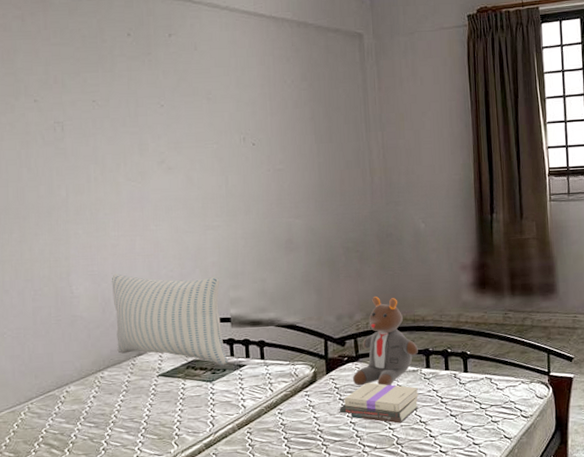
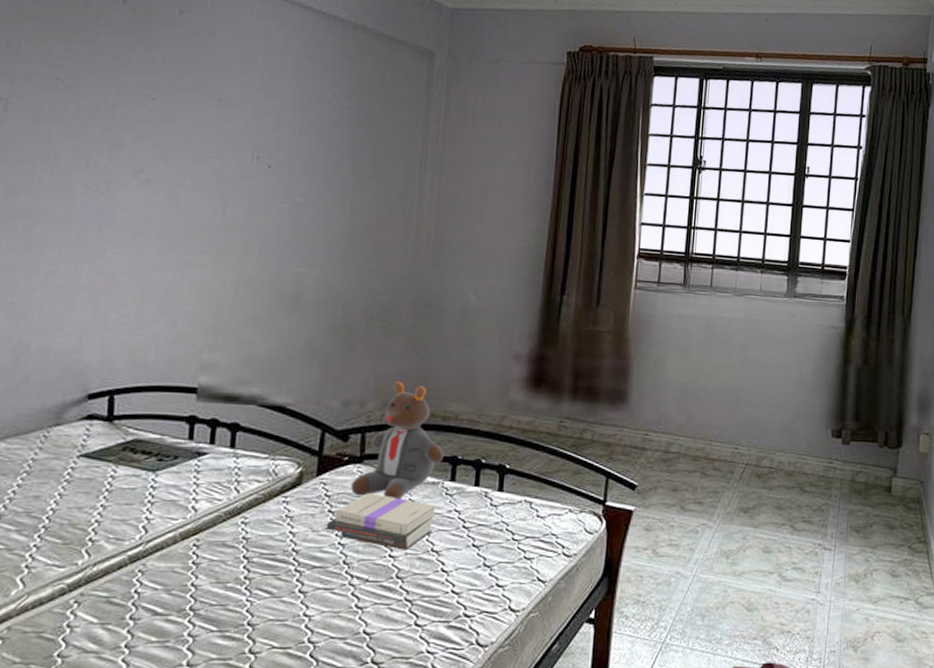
pillow: present [109,273,228,366] -> none [26,309,192,451]

